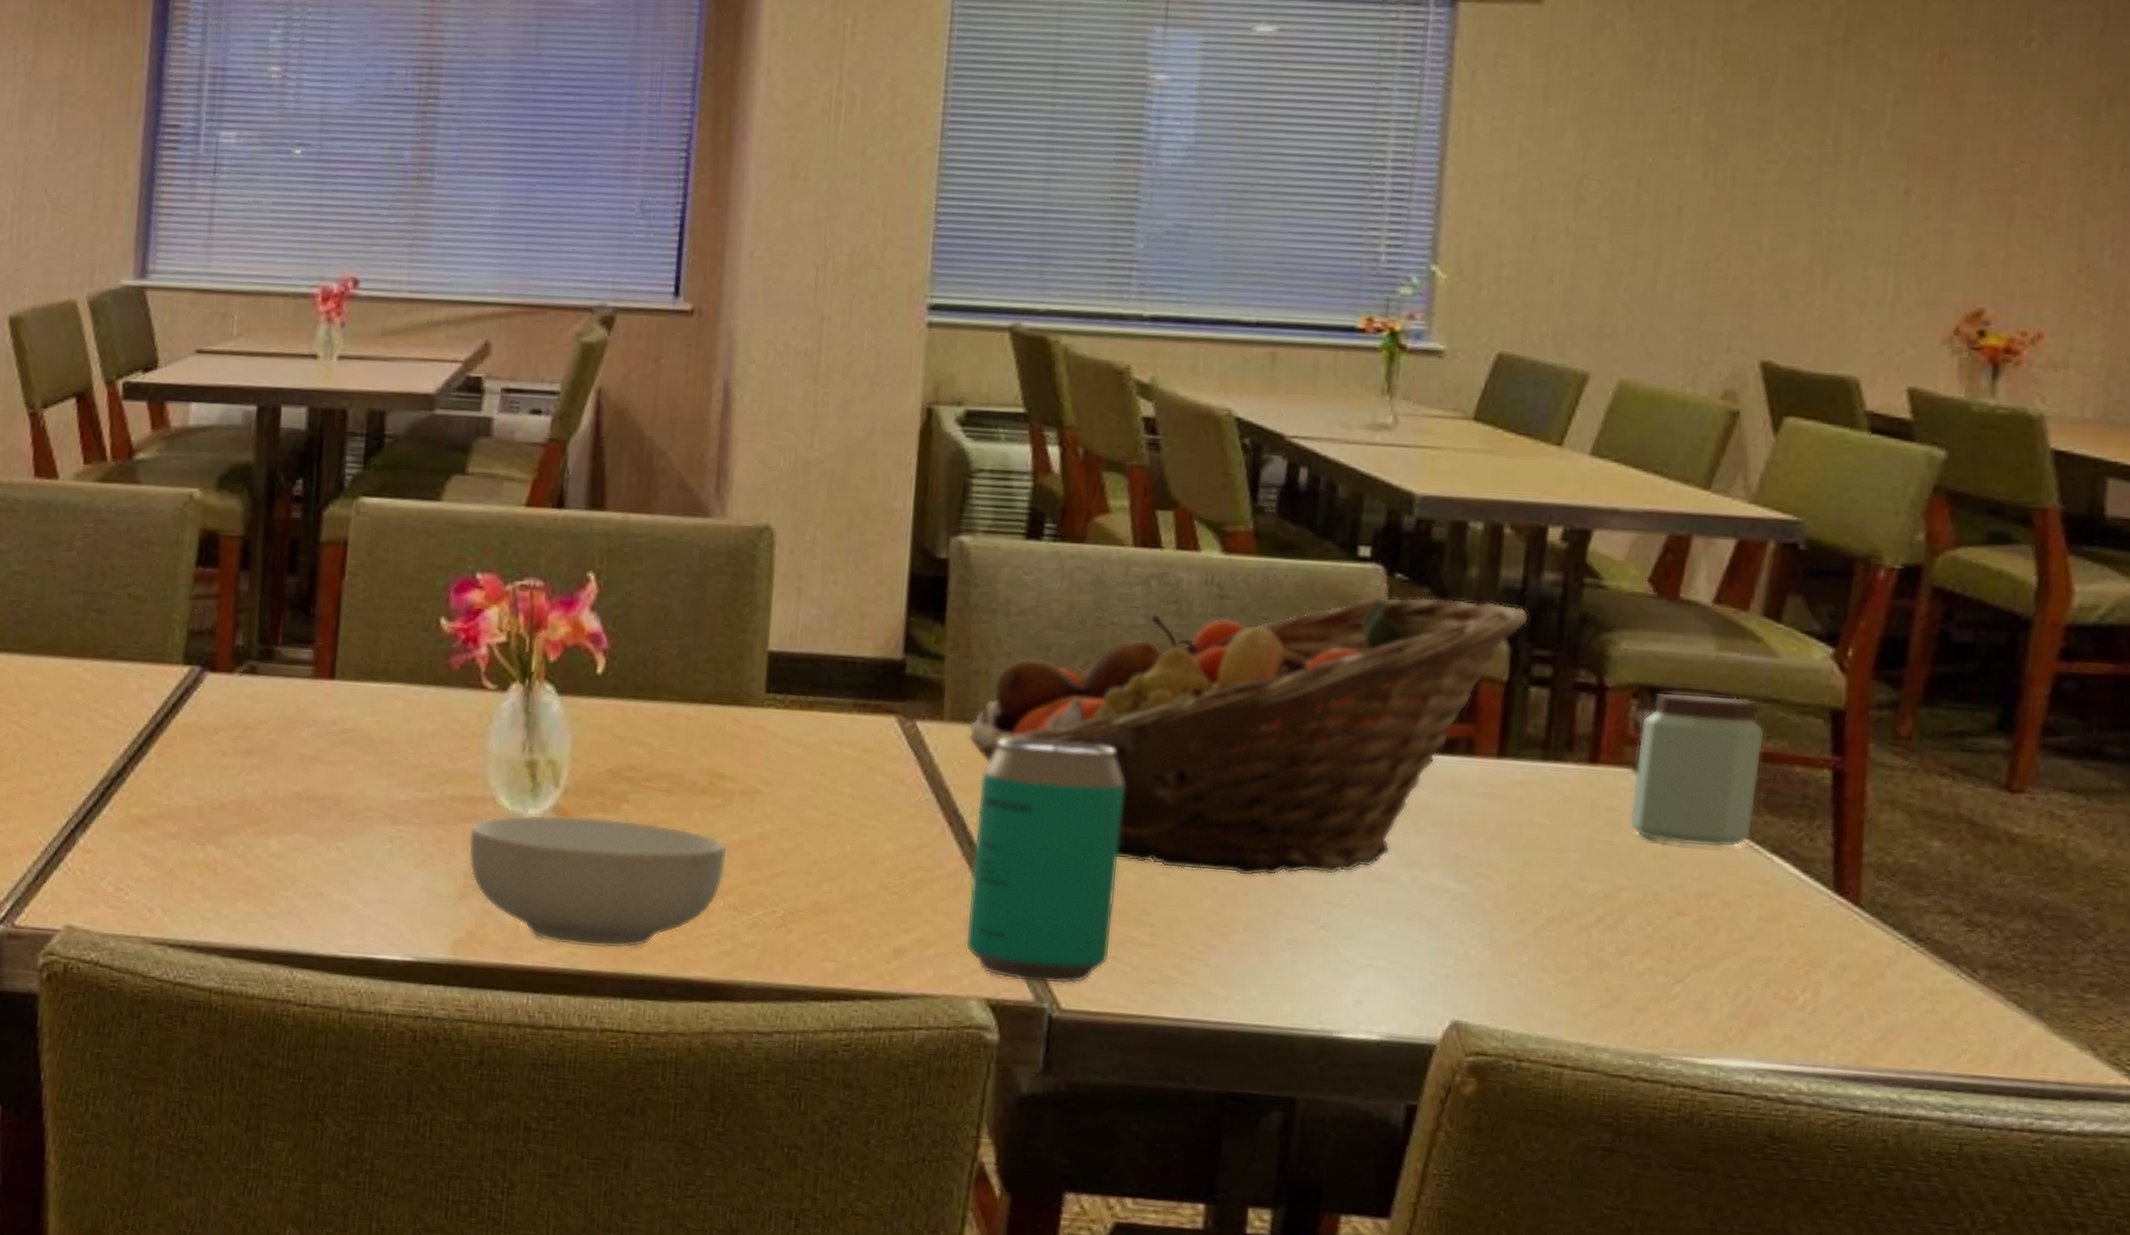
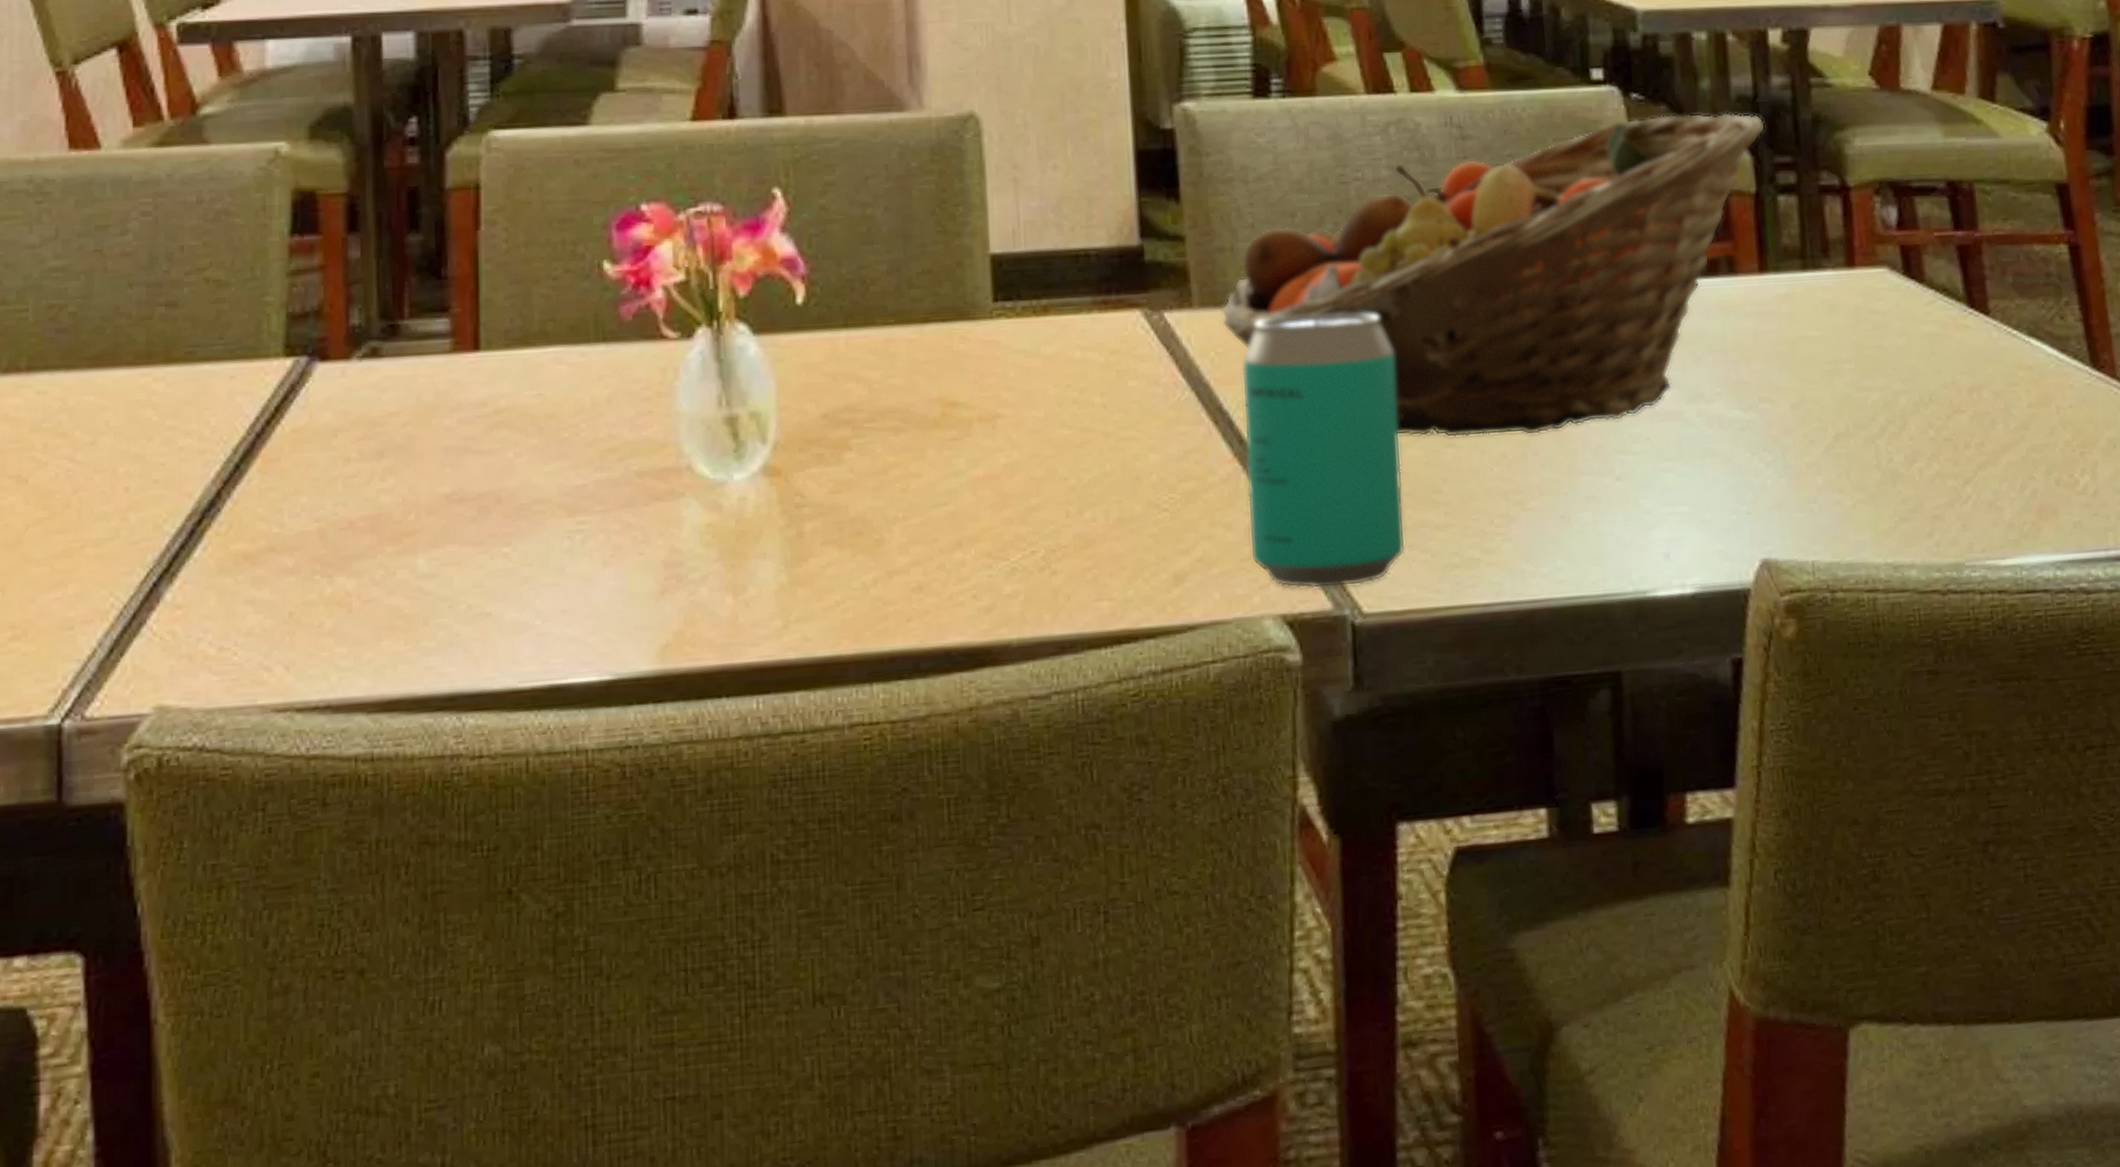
cereal bowl: present [468,814,727,949] -> none [665,470,973,630]
peanut butter: present [1628,692,1765,848] -> none [1887,182,2007,340]

